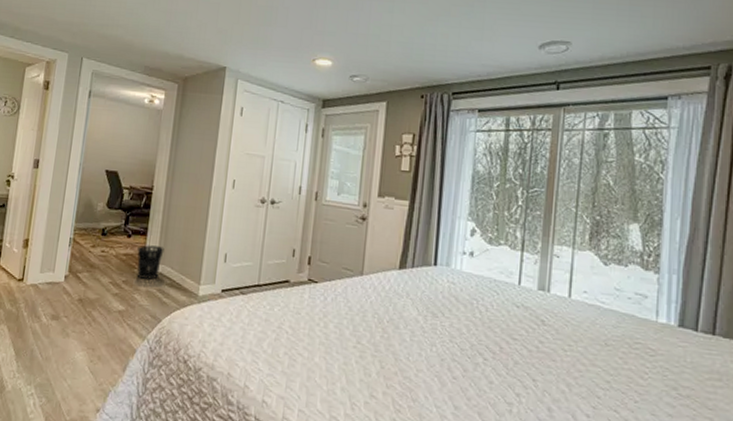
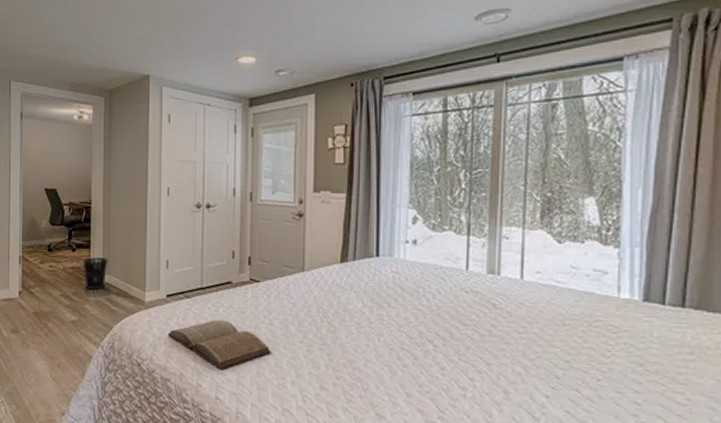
book: none [218,318,324,371] -> present [167,319,271,369]

